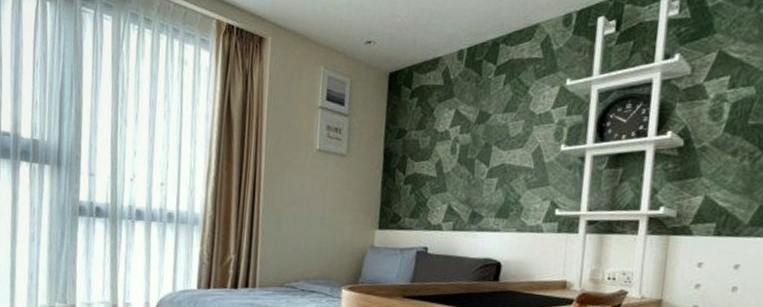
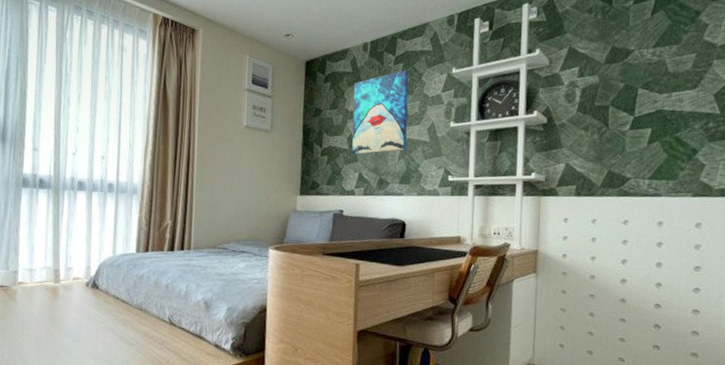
wall art: none [440,82,512,184] -> present [352,70,409,155]

